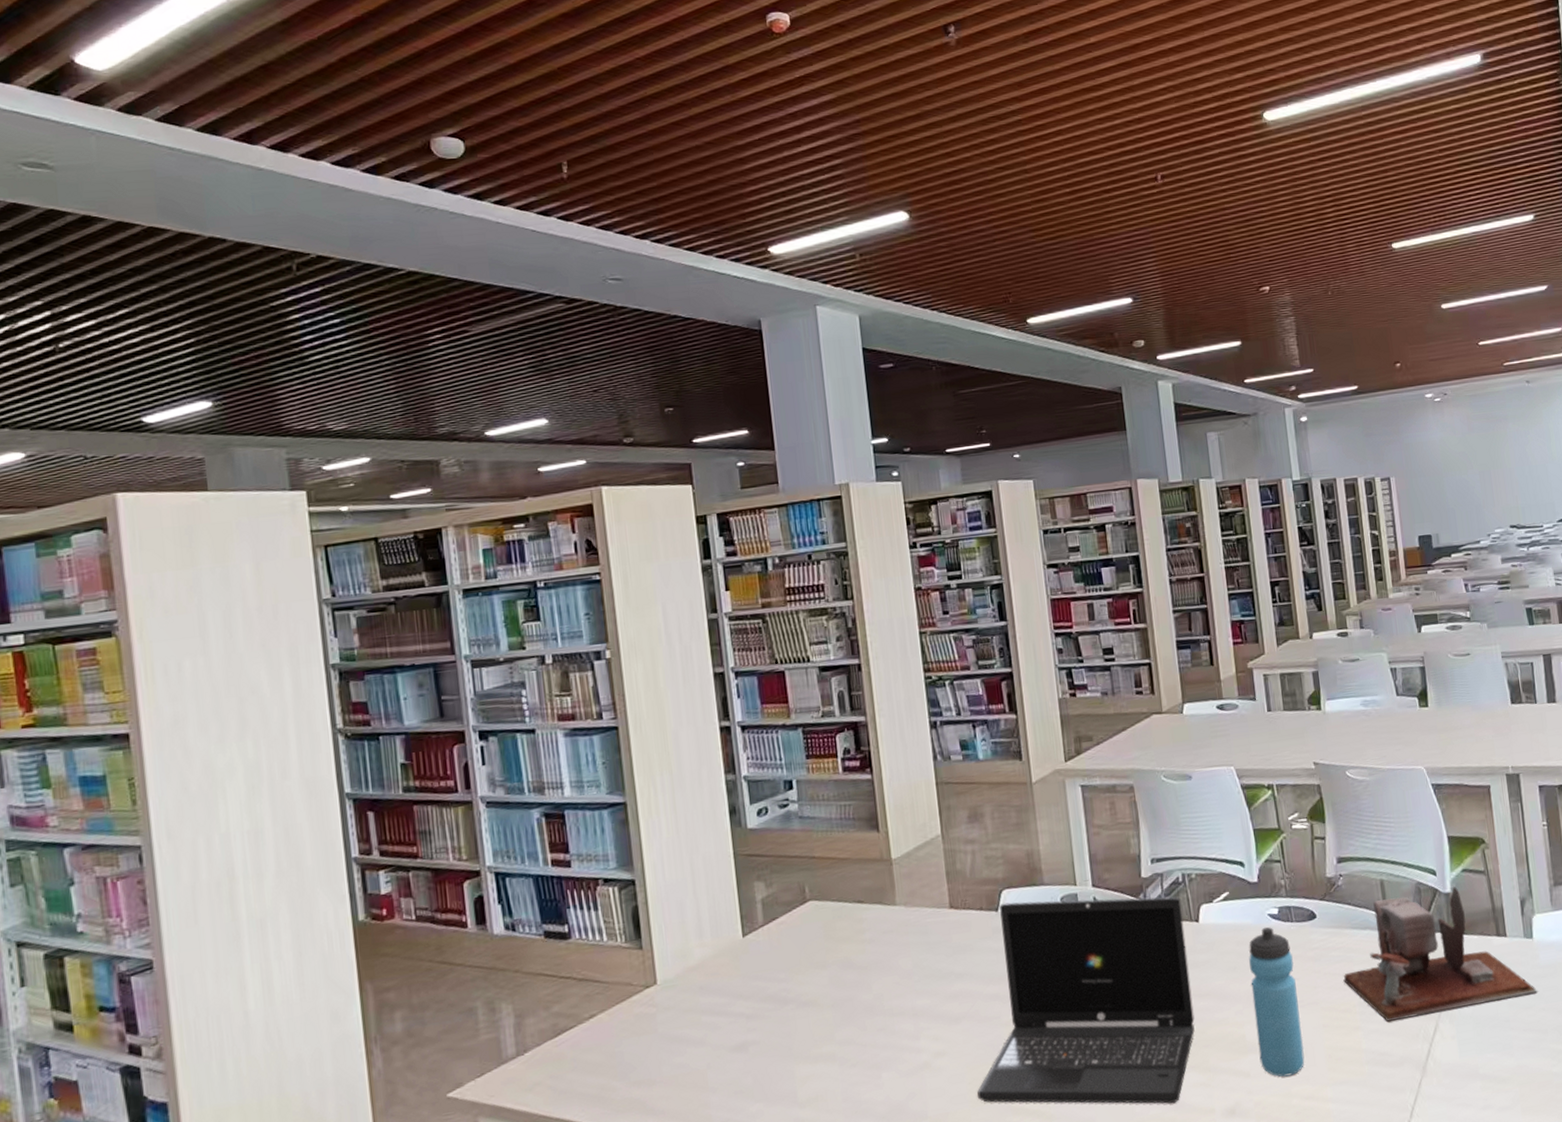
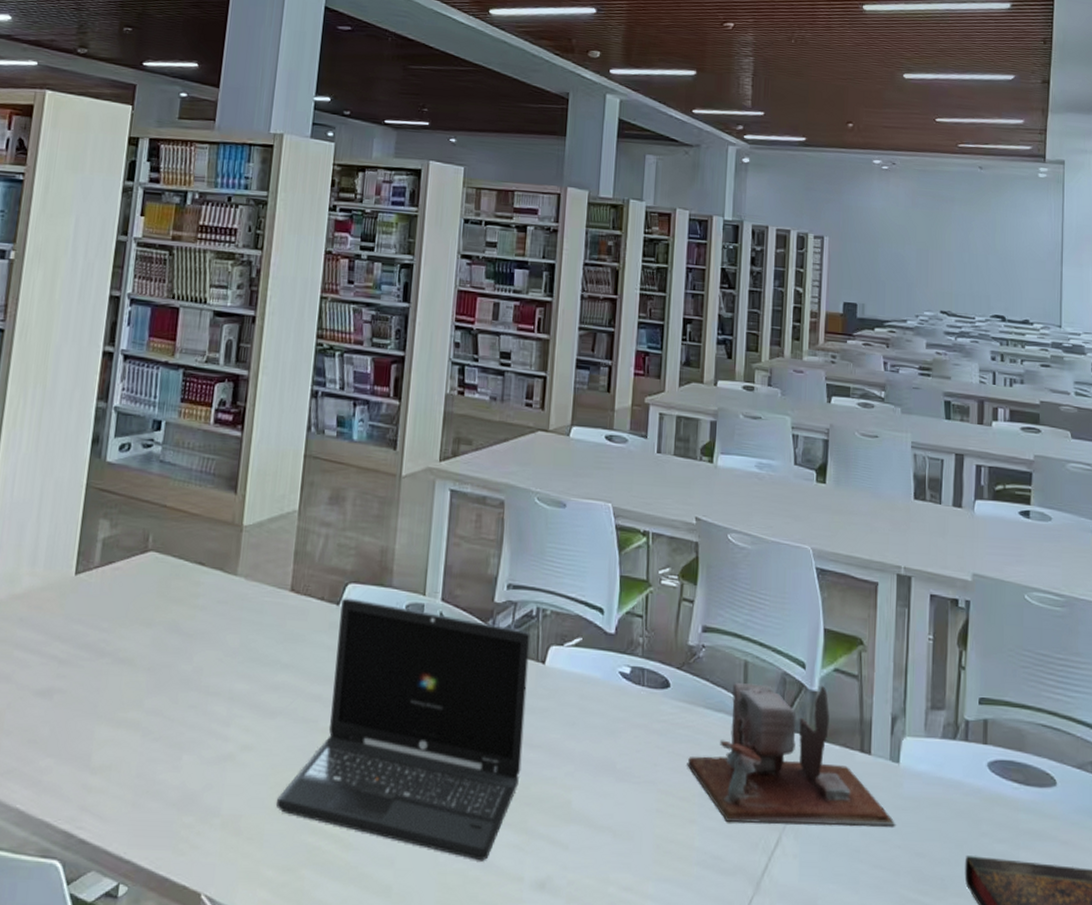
water bottle: present [1249,927,1305,1077] -> none [581,685,638,859]

